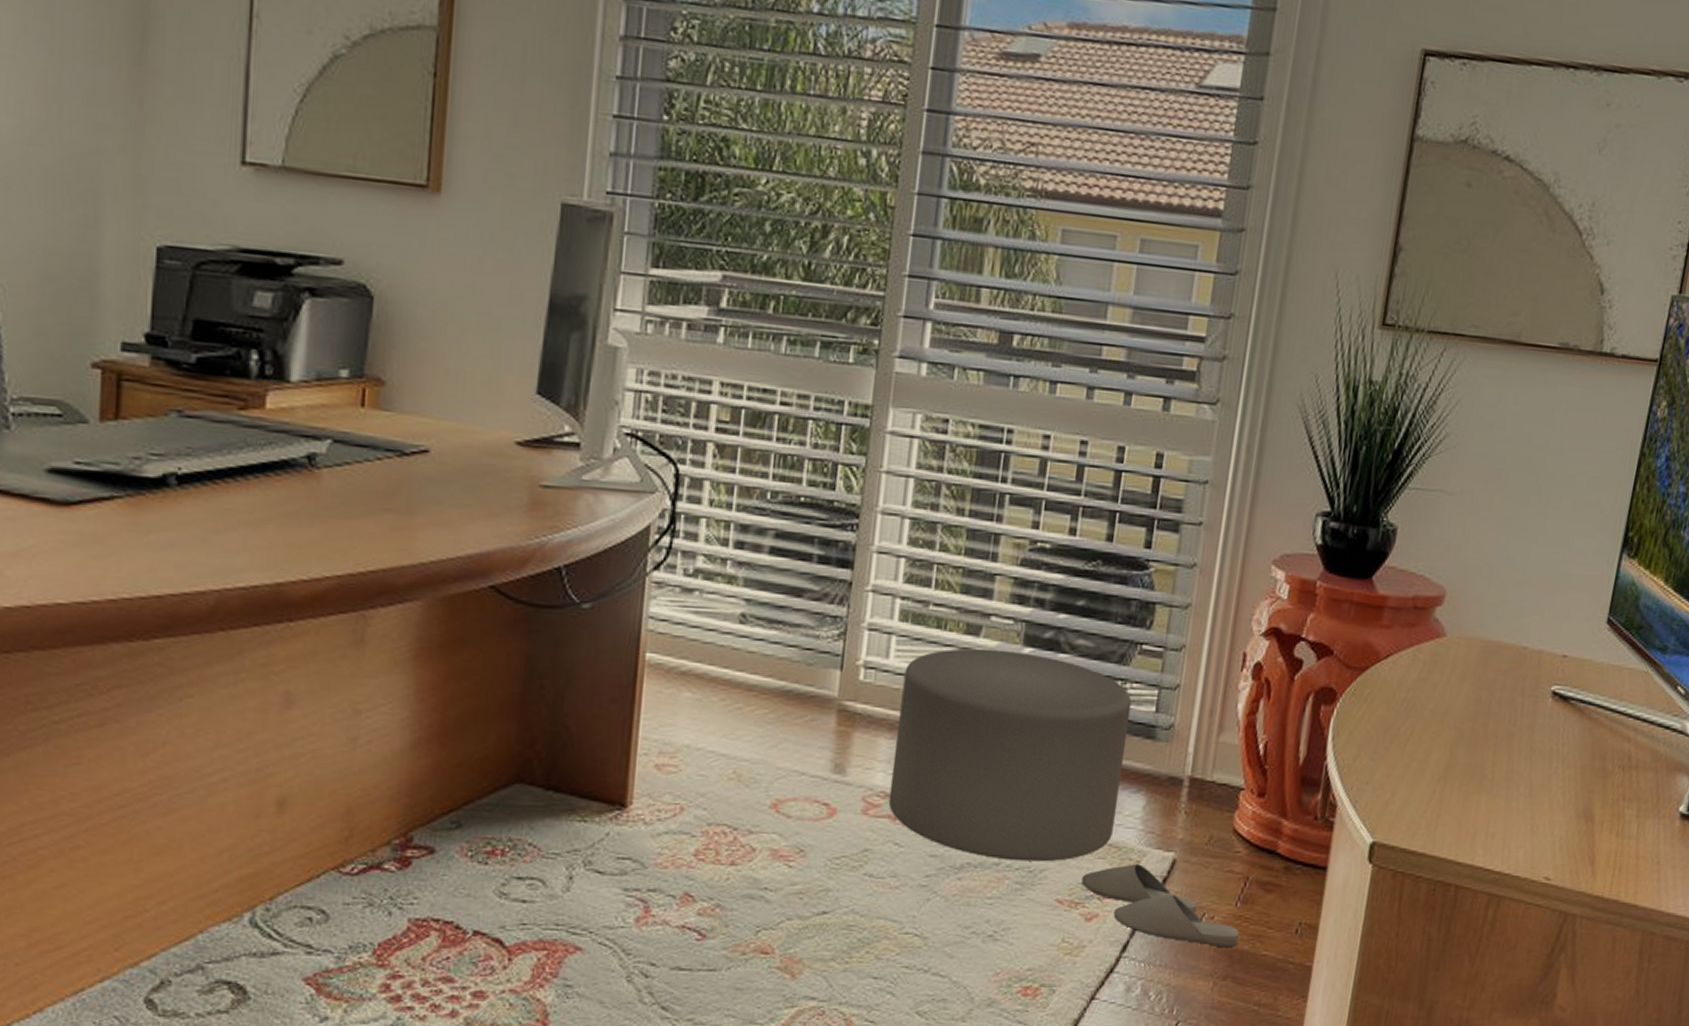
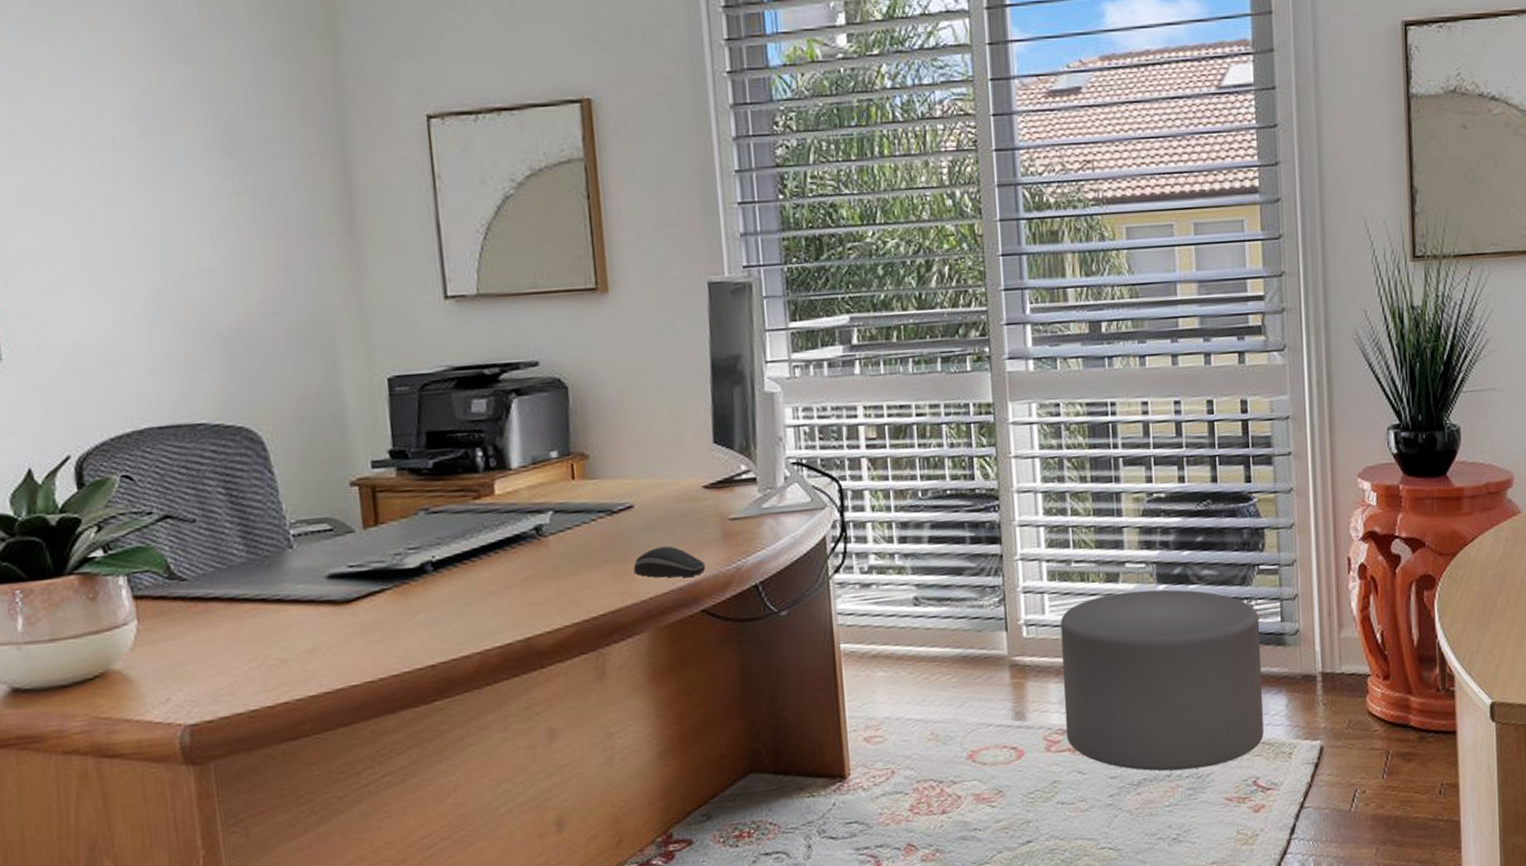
computer mouse: none [417,503,504,545] -> present [633,546,706,578]
slippers: present [1081,864,1239,947] -> none [1244,755,1391,817]

